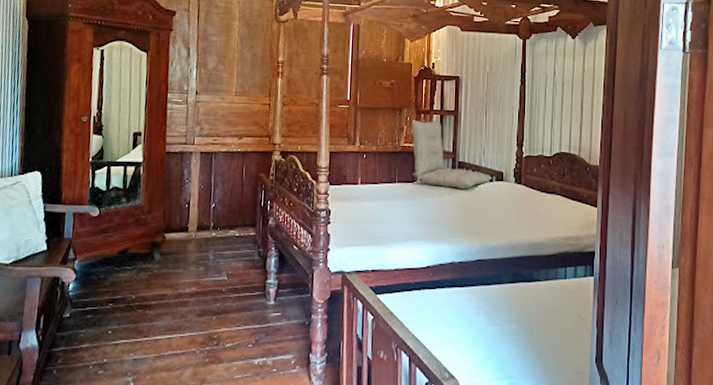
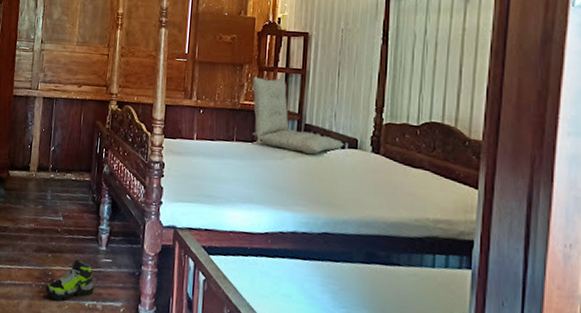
shoe: none [211,317,264,363] -> present [45,258,95,301]

